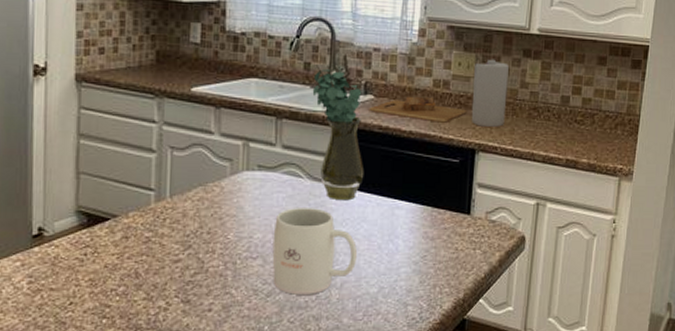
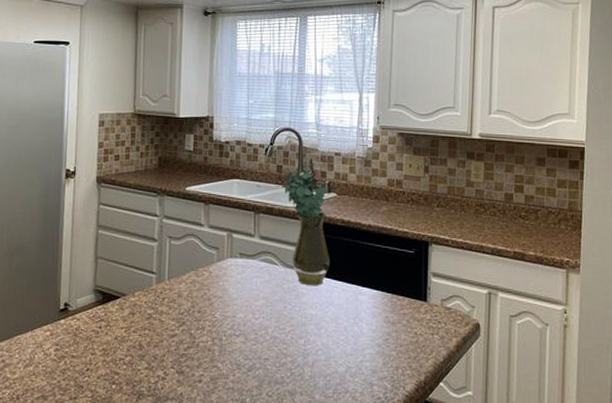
mug: present [272,208,358,295] -> none [252,291,327,371]
cutting board: present [369,96,467,123] -> none [332,194,419,218]
paper towel holder: present [471,59,509,127] -> none [423,161,455,222]

